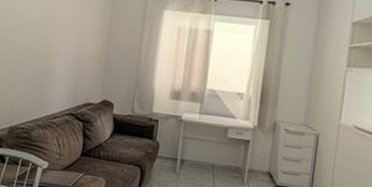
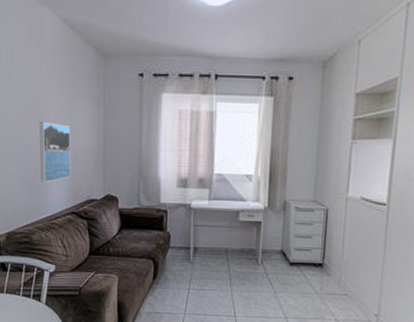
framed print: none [46,28,78,84] -> present [39,122,71,183]

